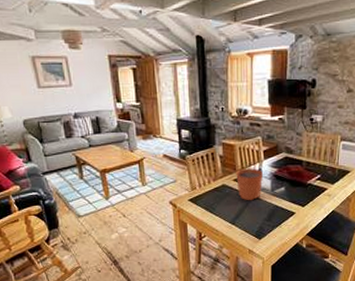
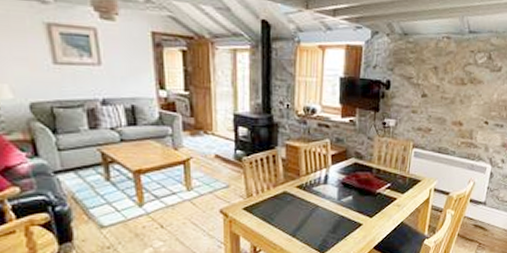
plant pot: present [236,161,263,201] -> none [299,165,329,211]

